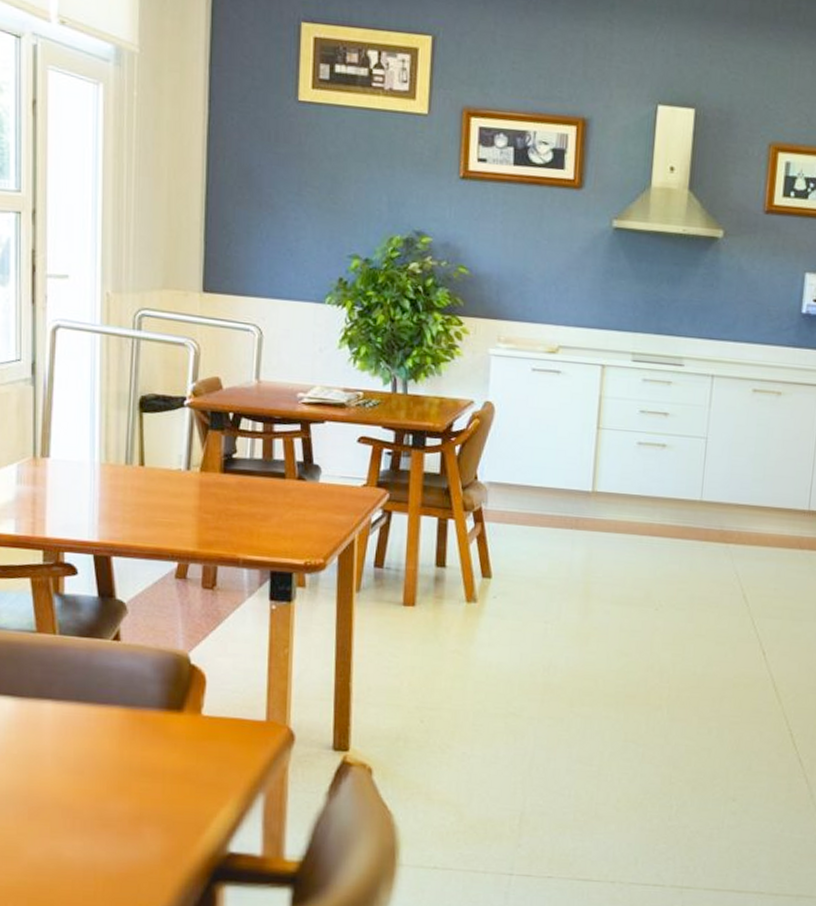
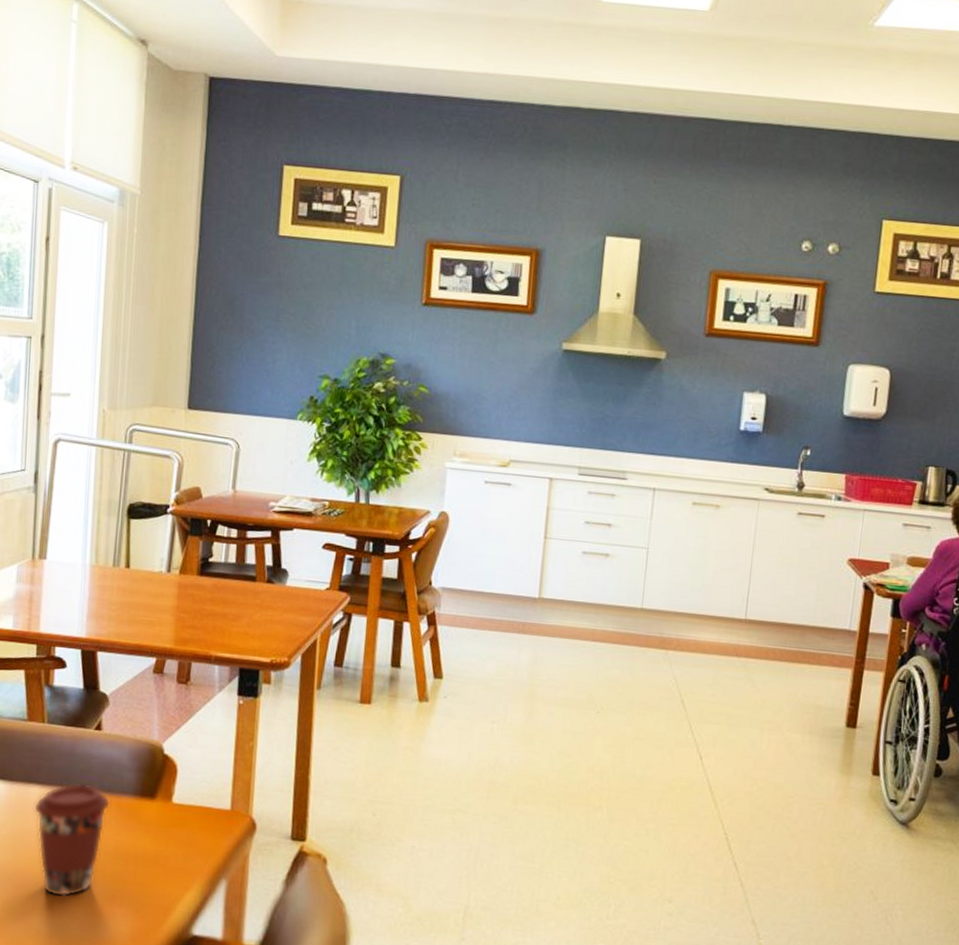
coffee cup: none [48,697,133,818] -> present [34,783,110,897]

